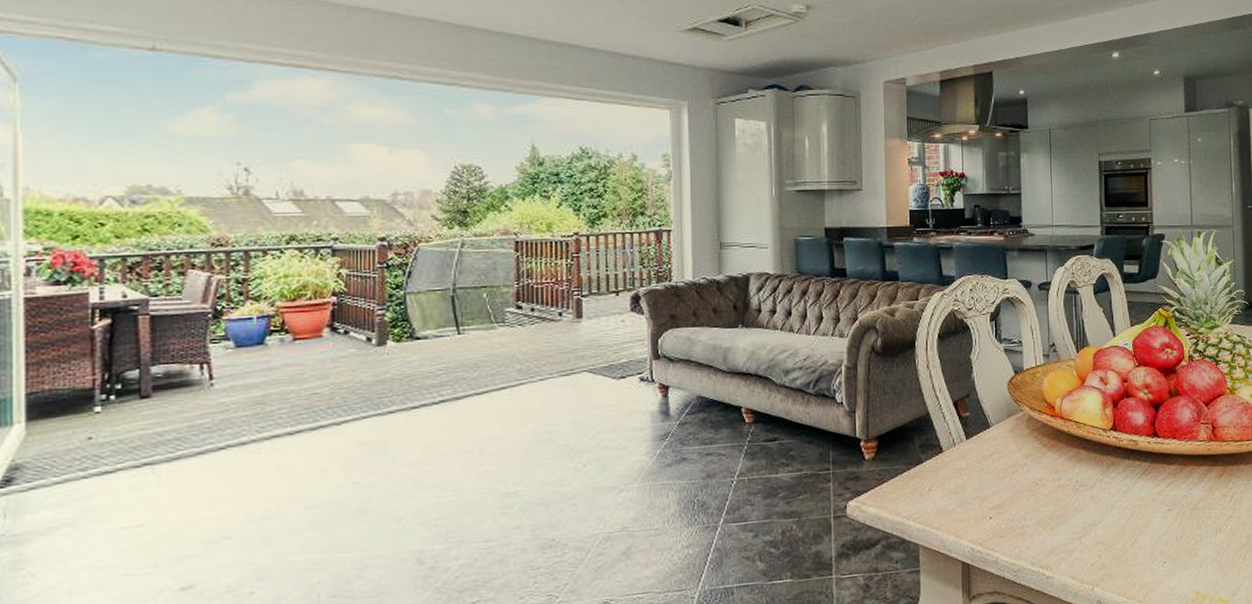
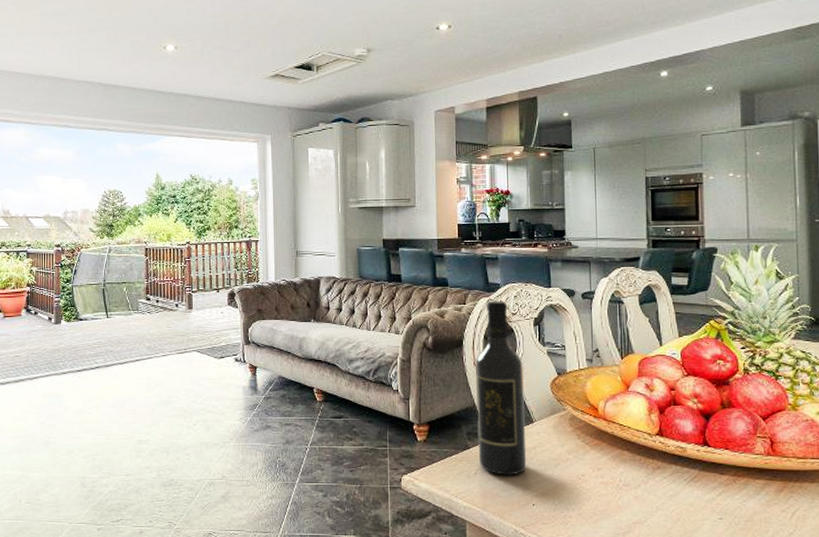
wine bottle: none [929,295,984,489] -> present [476,301,527,476]

